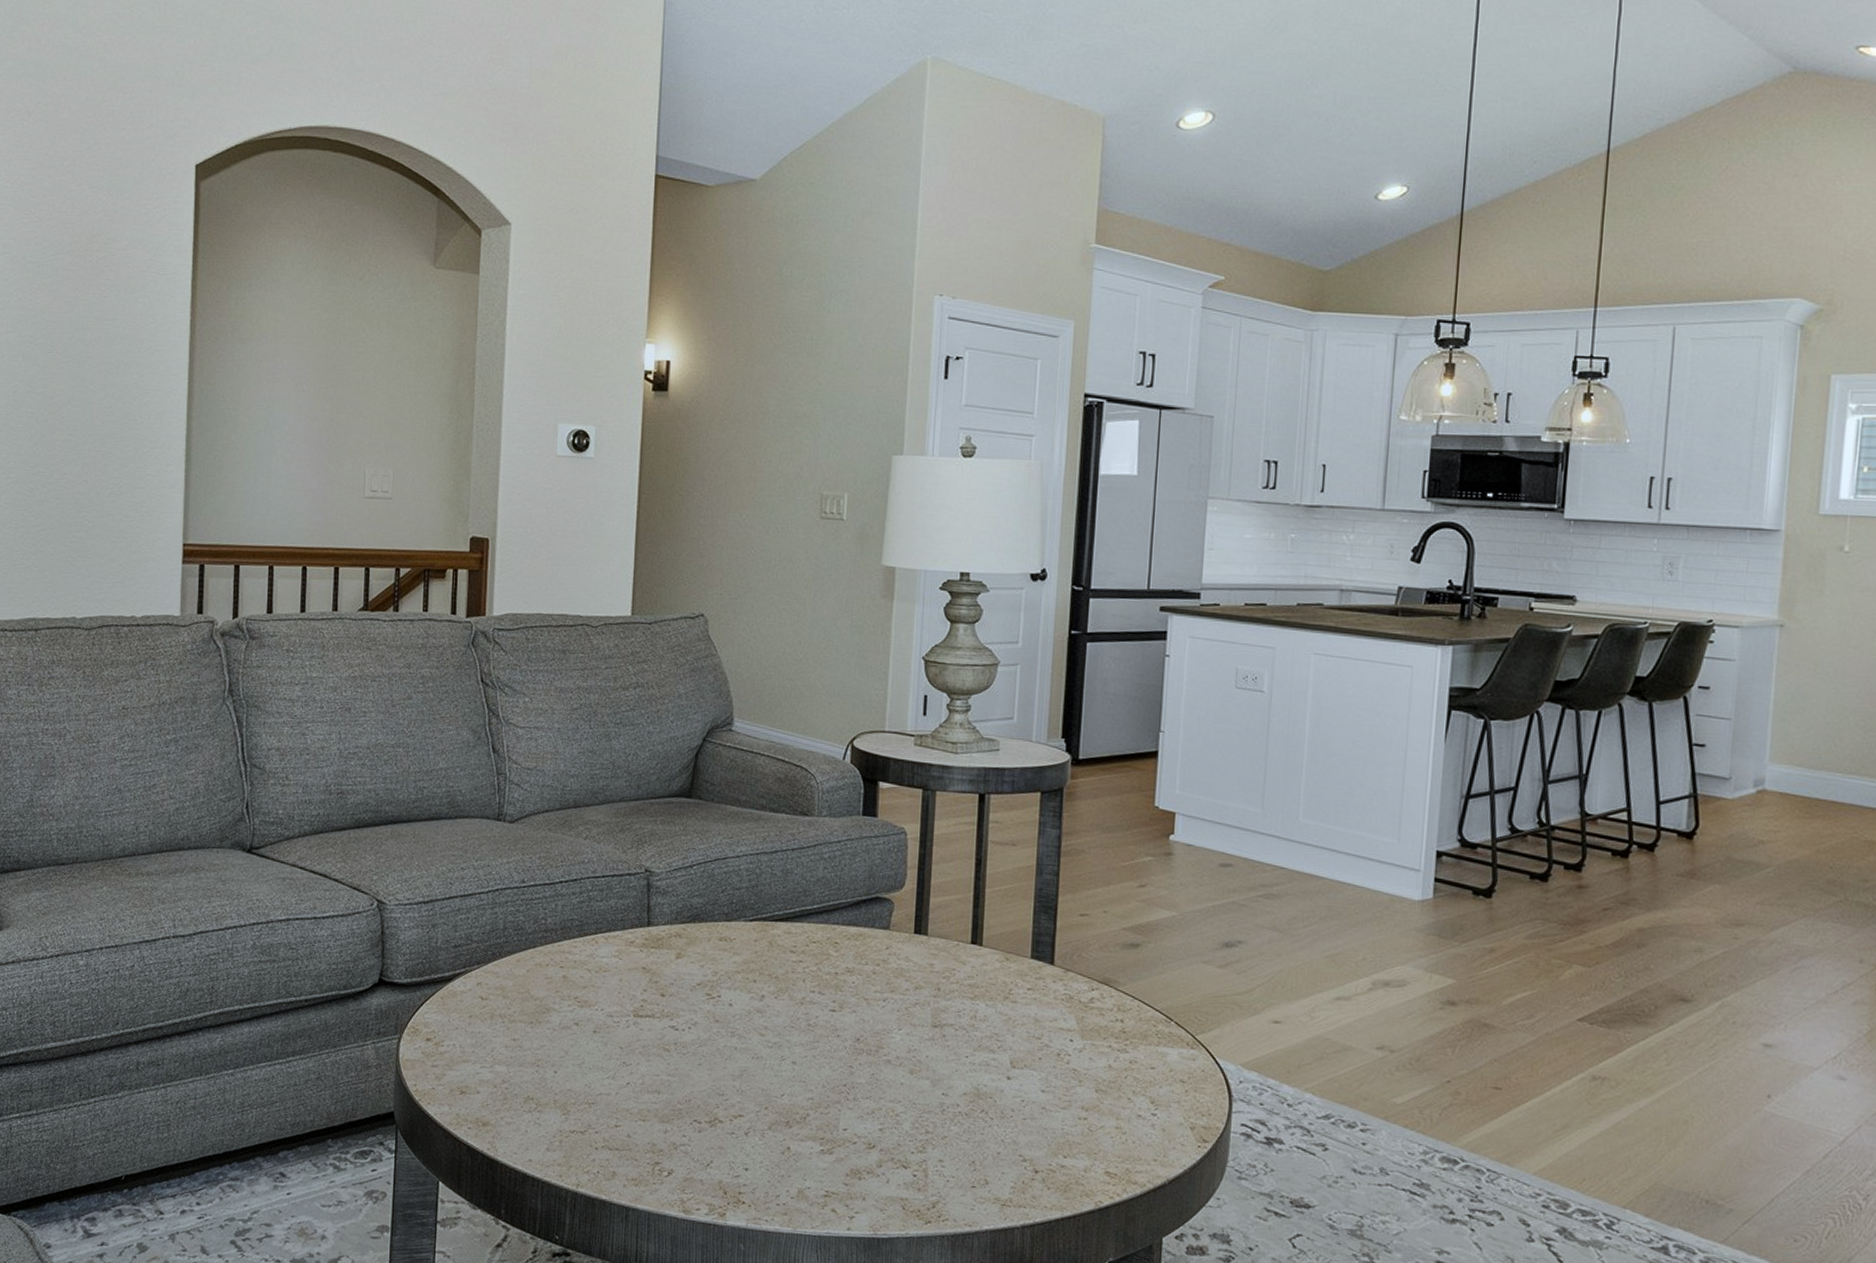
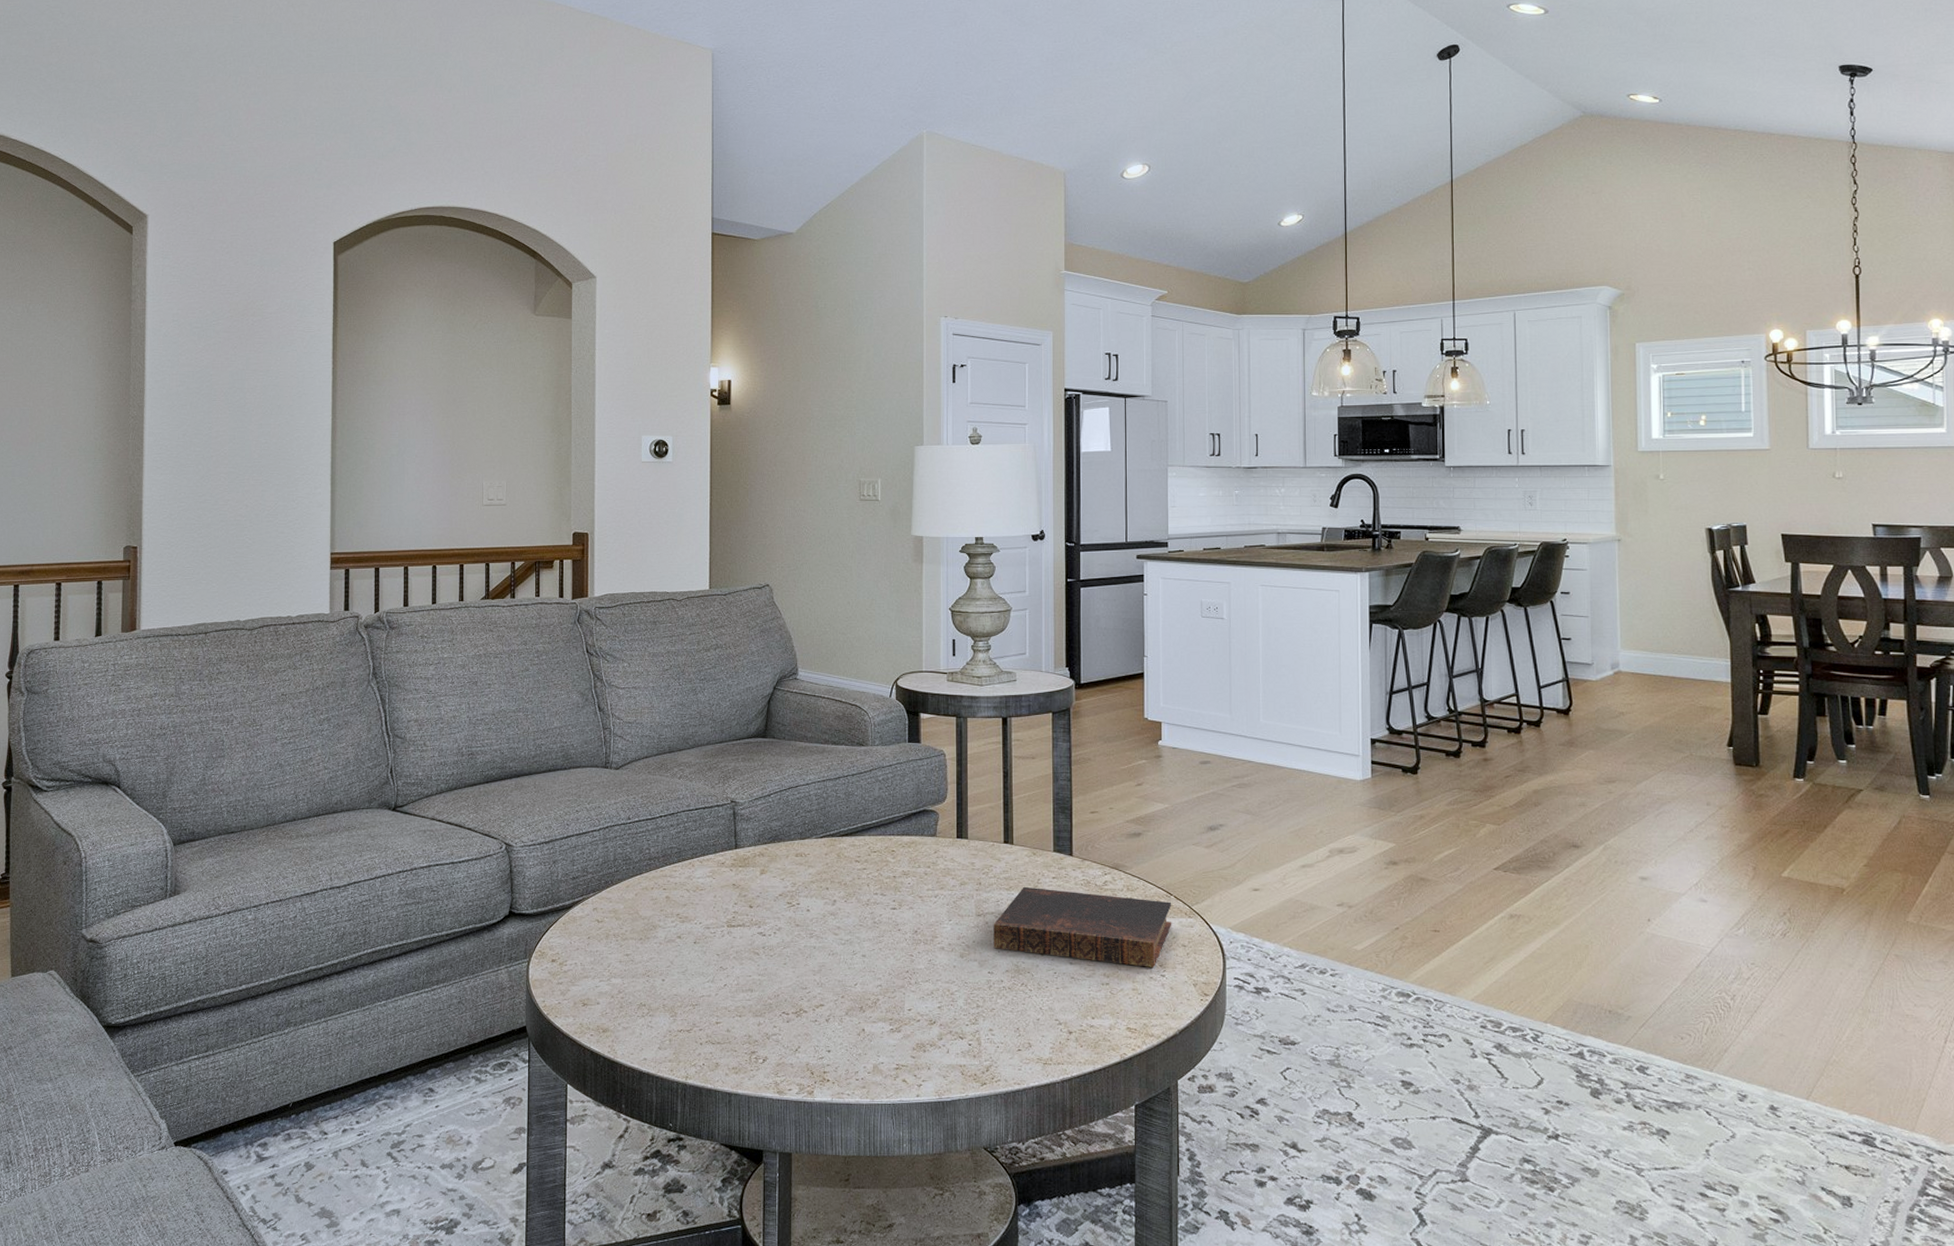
book: none [950,996,1172,1104] -> present [993,886,1172,967]

